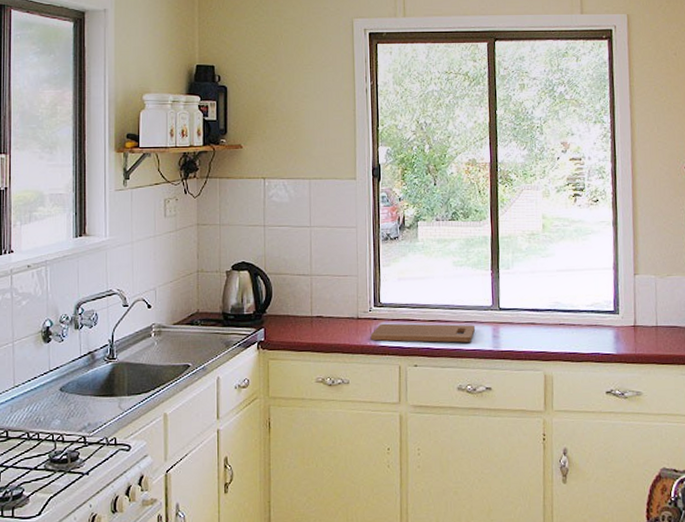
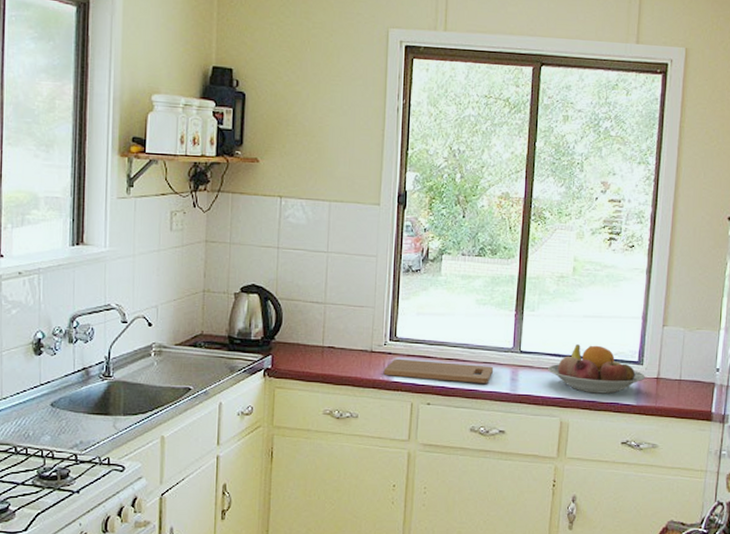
fruit bowl: none [527,298,622,345] -> present [548,344,645,394]

